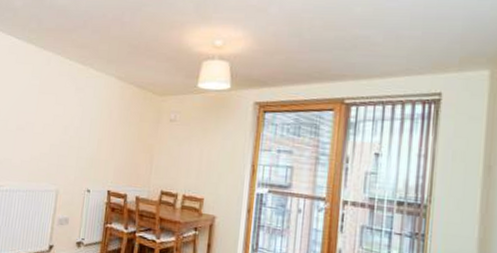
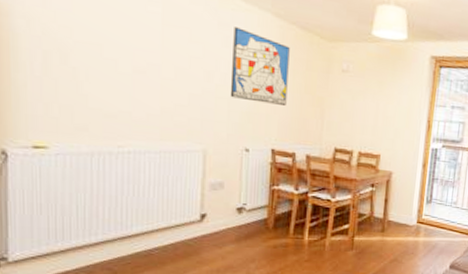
wall art: none [79,90,127,152] -> present [230,27,290,106]

